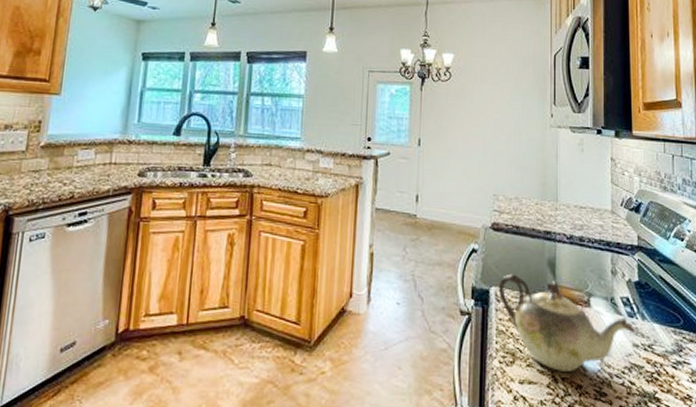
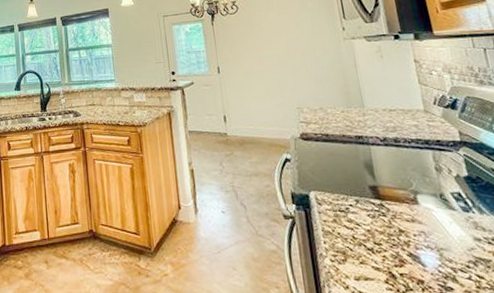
teapot: present [498,274,636,372] -> none [317,178,476,267]

